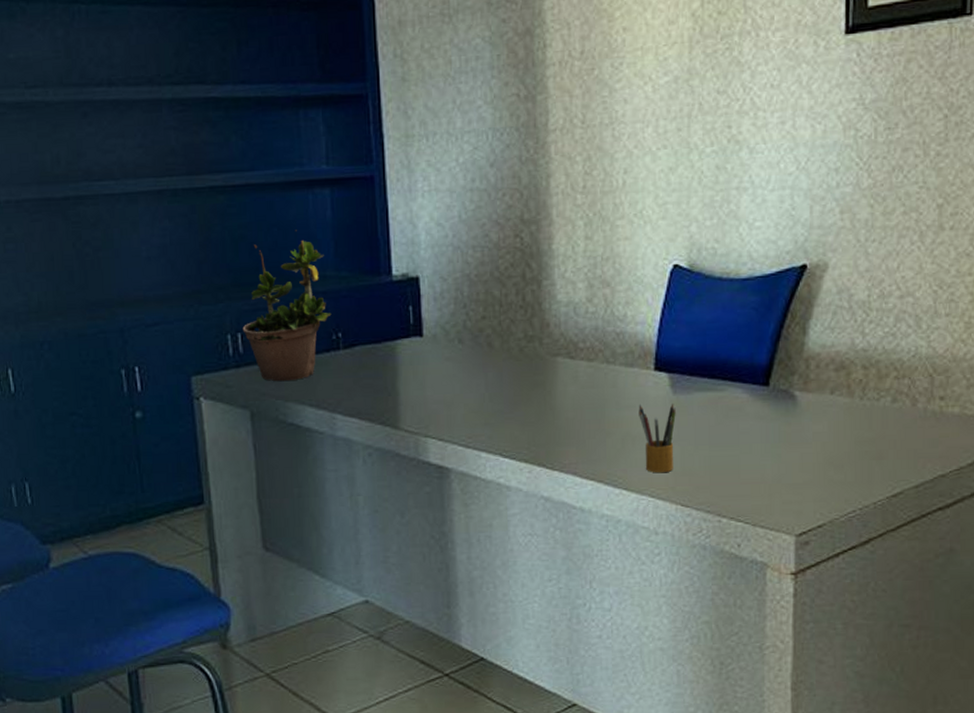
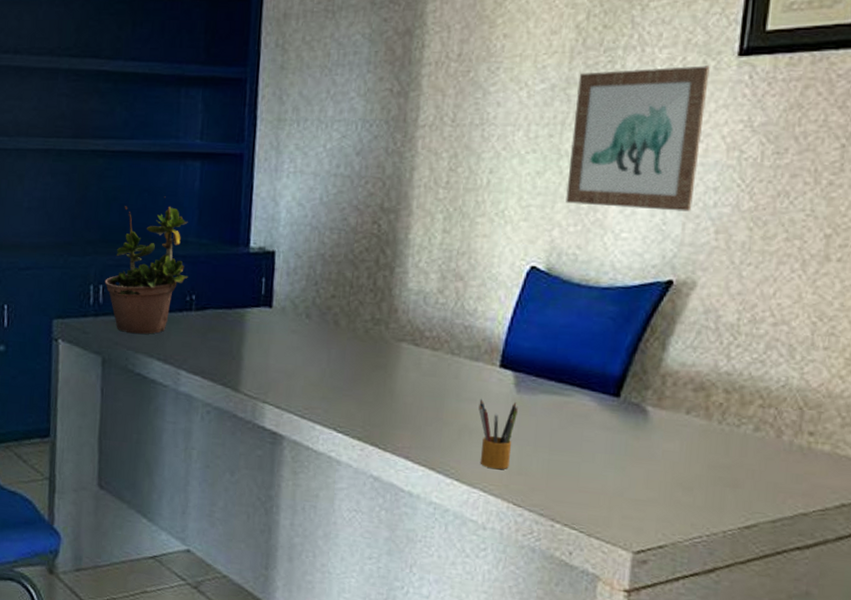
wall art: none [699,46,821,197] -> present [565,66,710,212]

